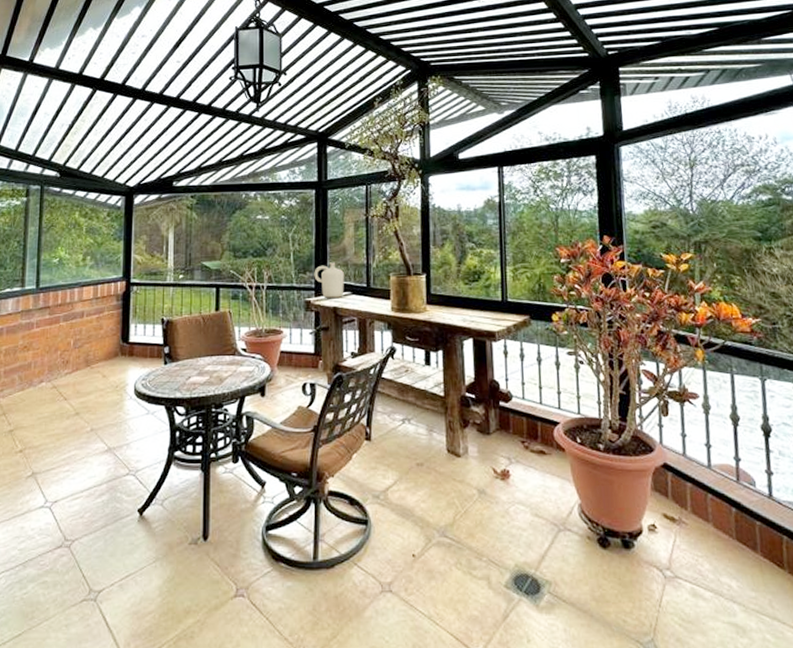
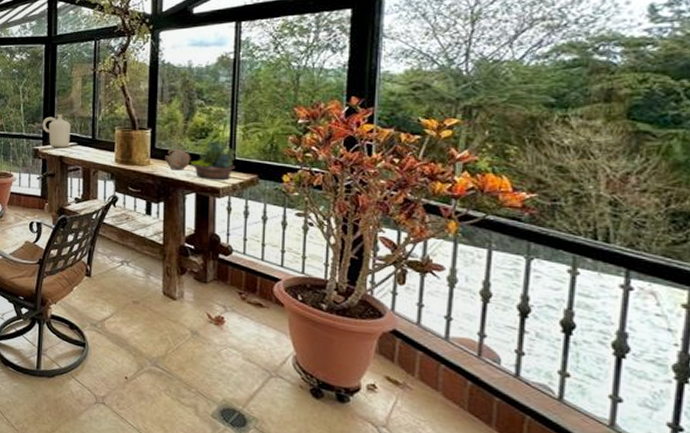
clay pot: none [441,294,466,316] -> present [165,149,191,171]
succulent planter: none [465,284,509,323] -> present [190,141,237,179]

